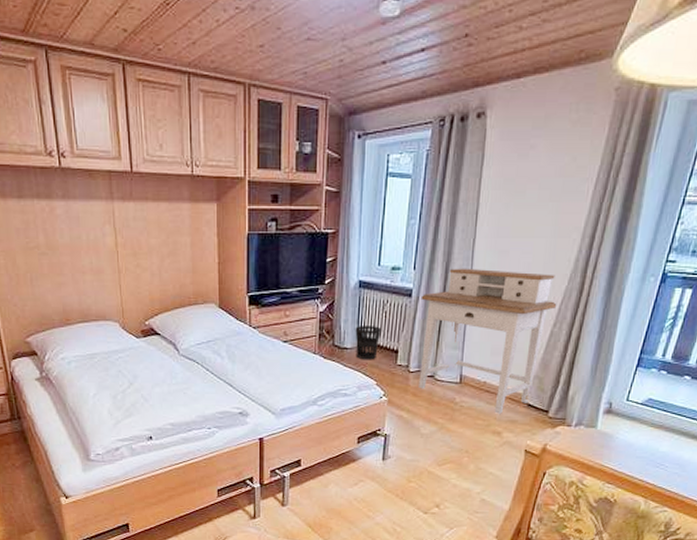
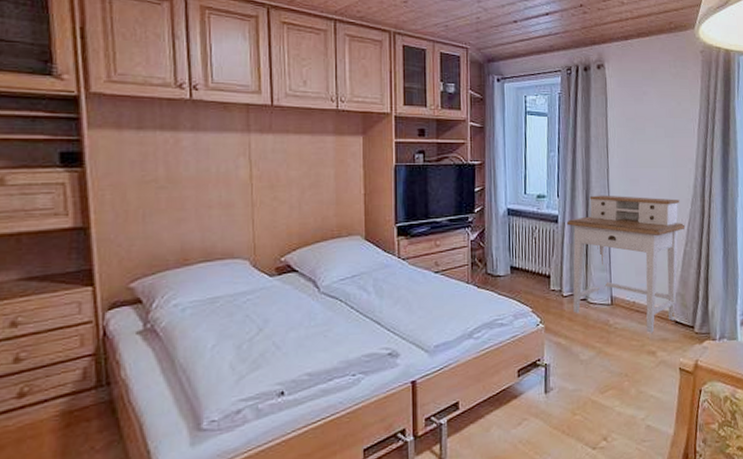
wastebasket: present [355,326,382,360] -> none [507,252,533,287]

